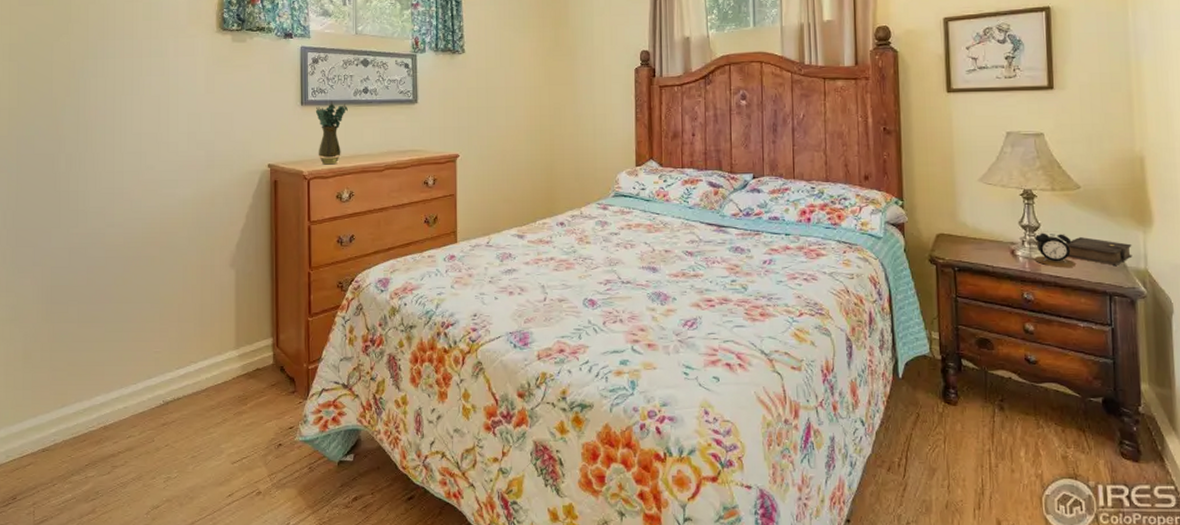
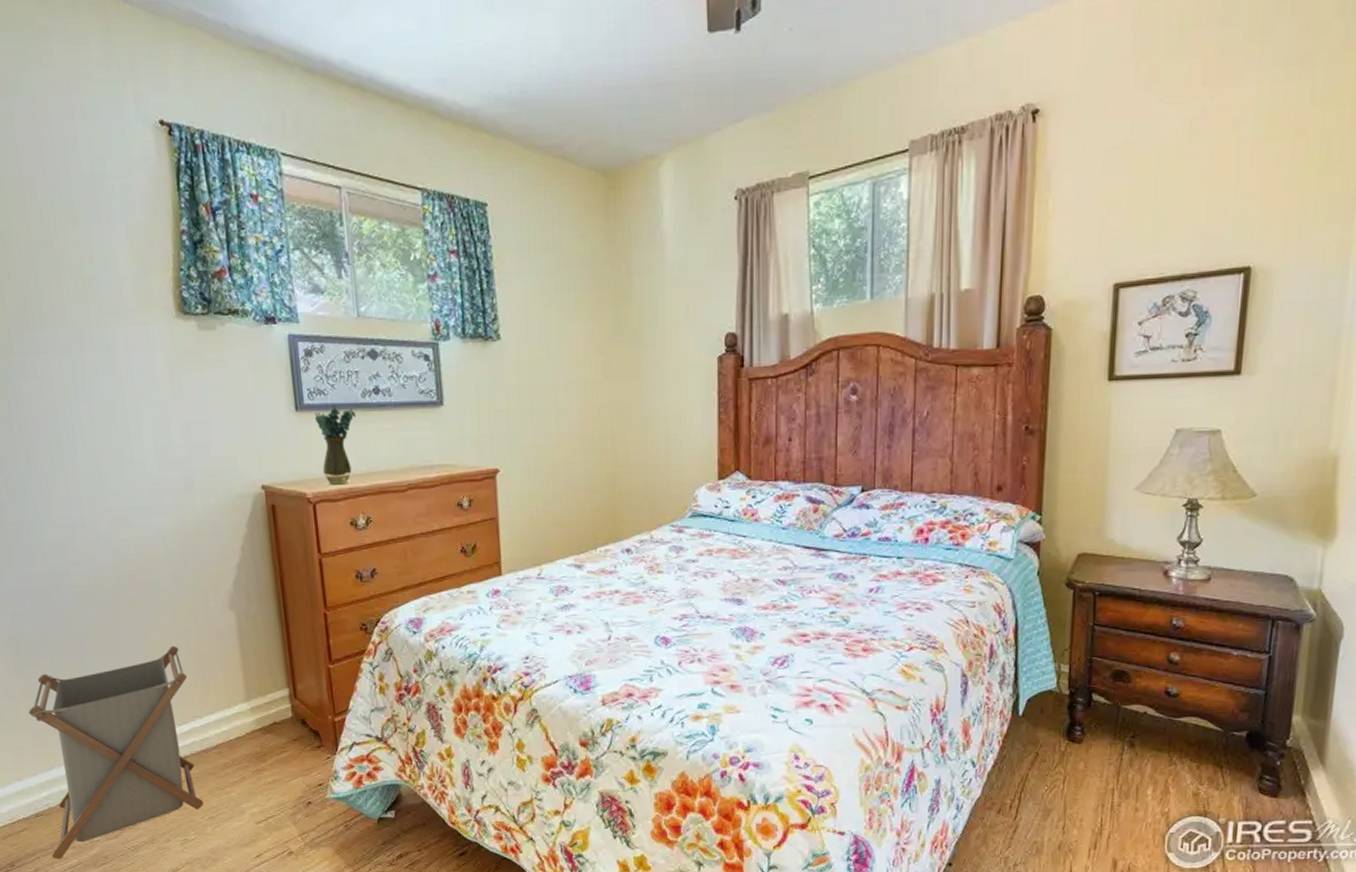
laundry basket: none [51,297,188,494] -> present [28,645,203,859]
alarm clock: present [1034,230,1075,267] -> none [1190,546,1238,589]
book: present [1065,237,1133,265] -> none [1229,554,1307,586]

